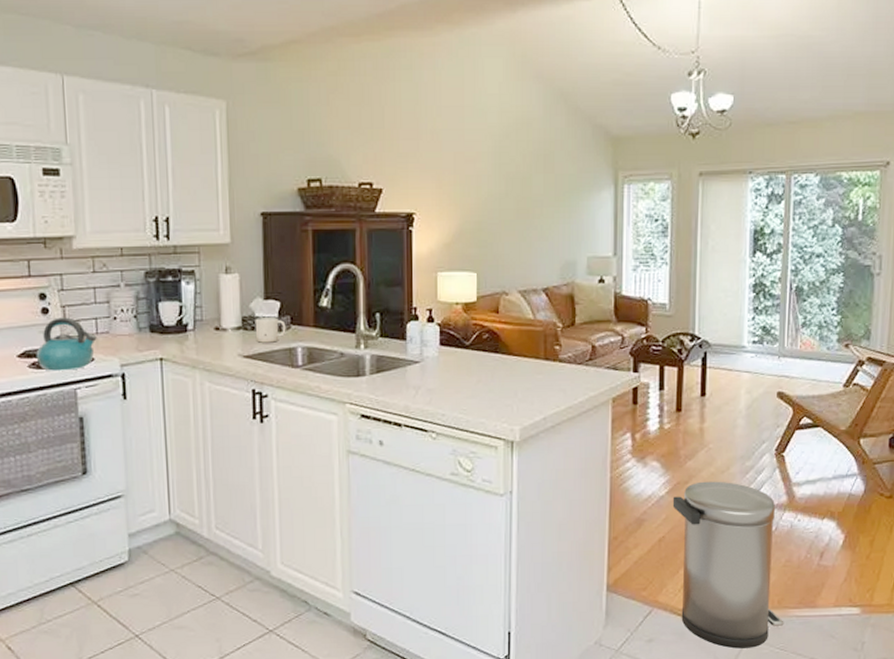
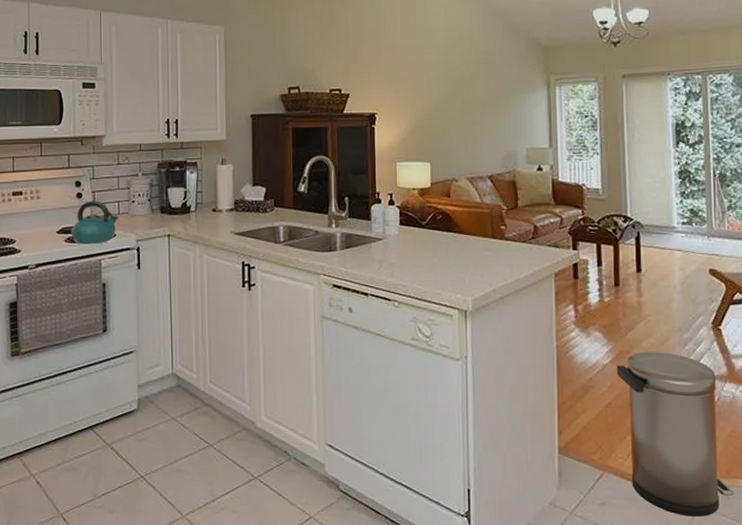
mug: present [255,317,286,343] -> none [245,201,270,222]

